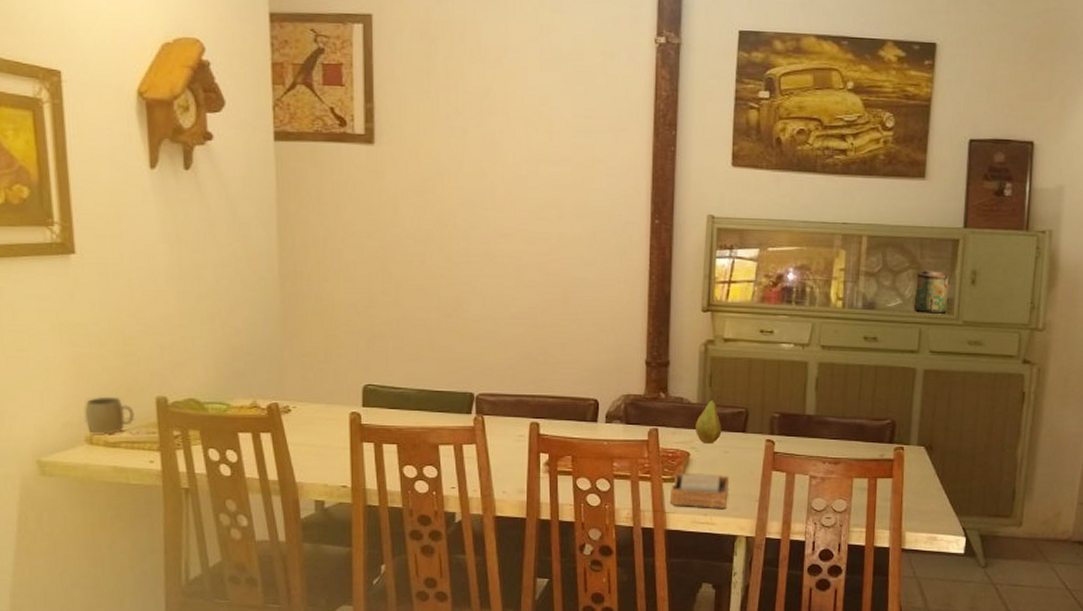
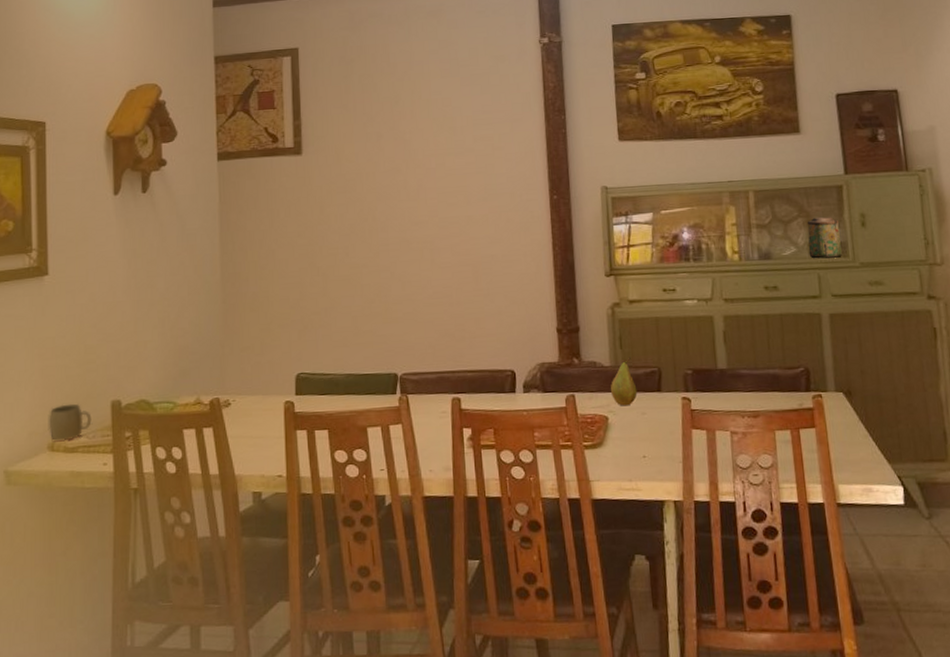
napkin holder: present [669,472,730,510] -> none [593,437,651,474]

